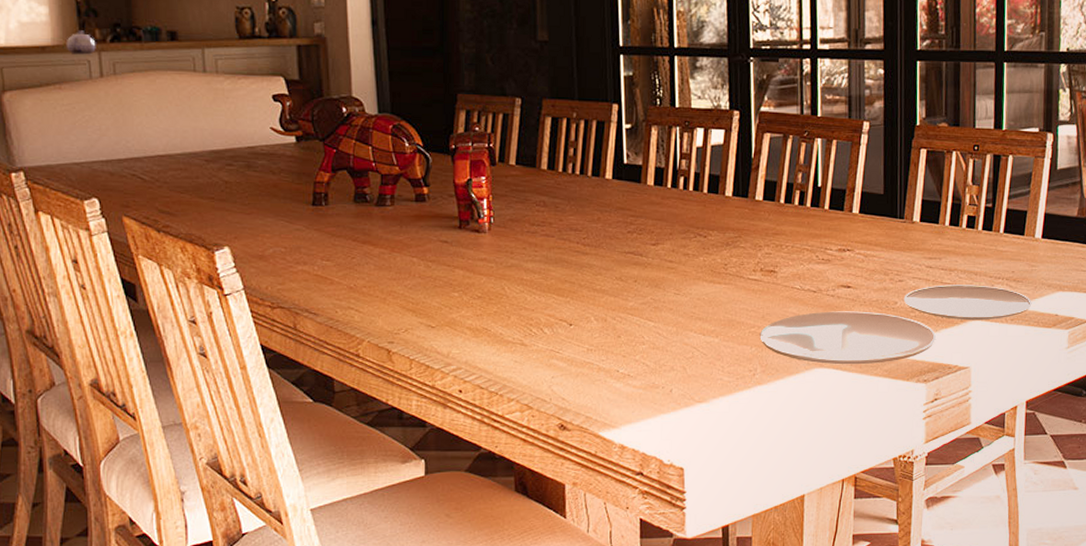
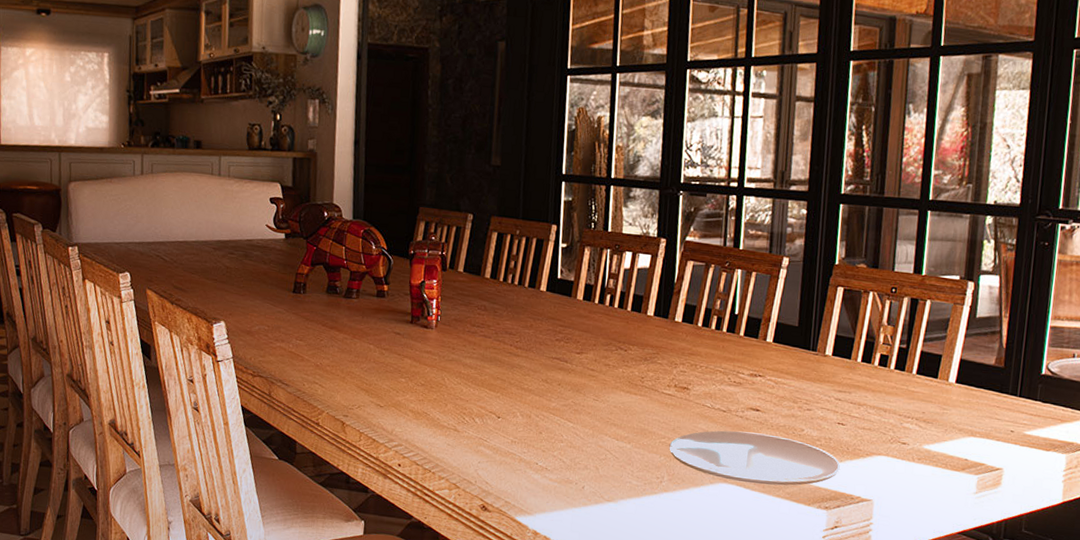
teapot: present [67,30,96,56] -> none [119,136,141,157]
plate: present [903,285,1032,321] -> none [810,417,941,457]

